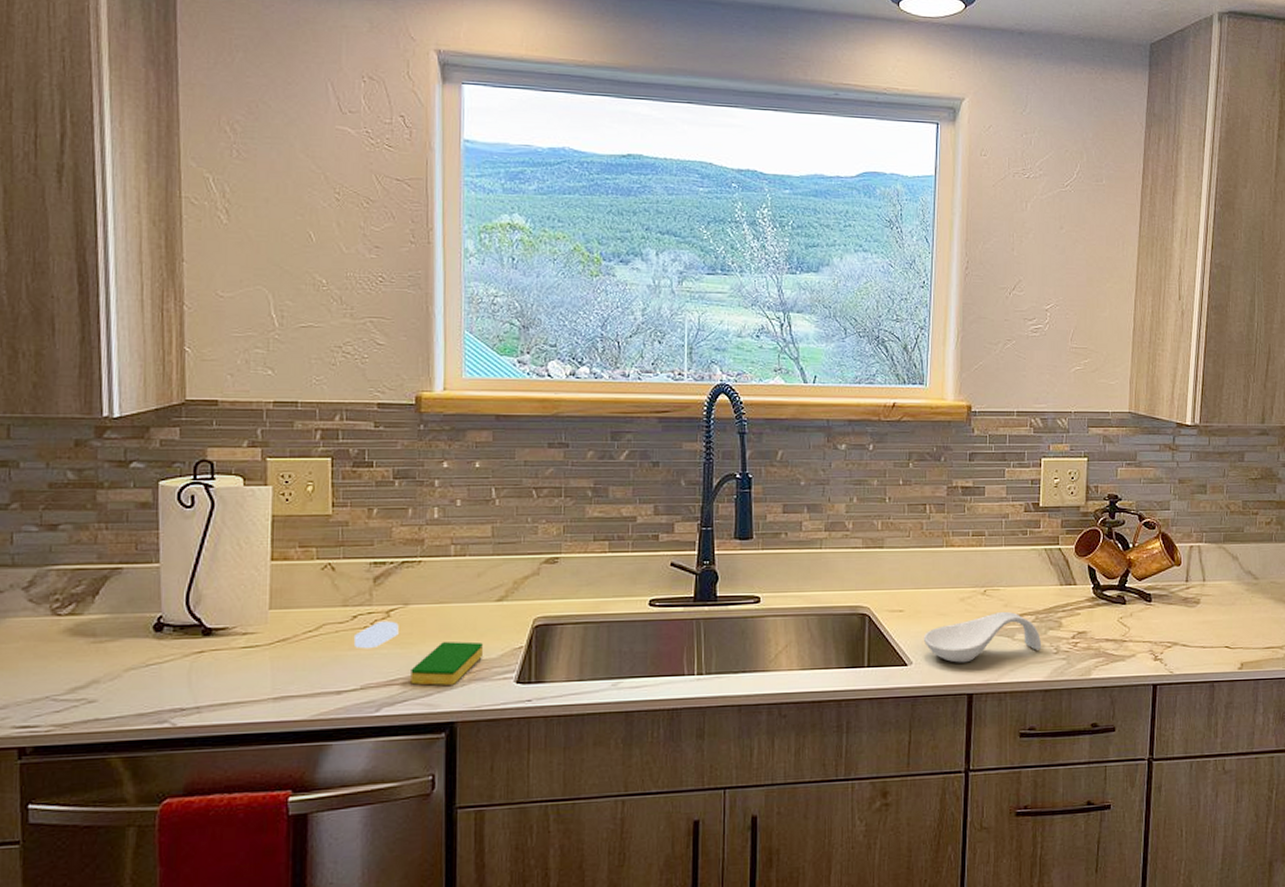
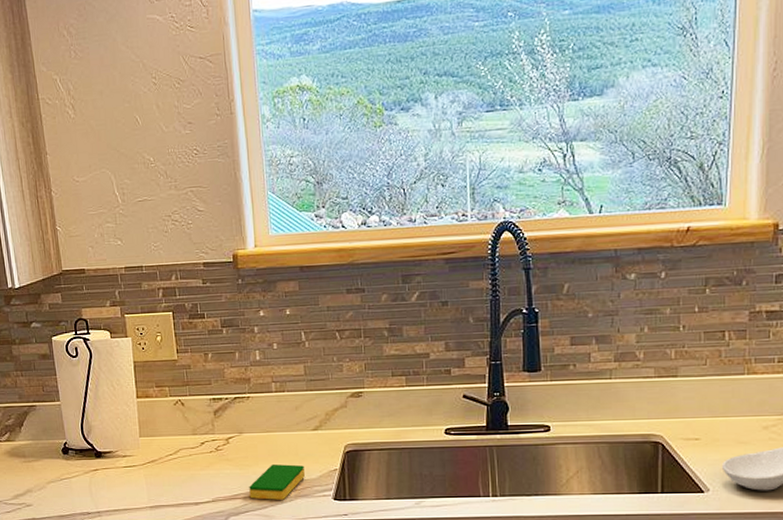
soap bar: present [353,621,399,649] -> none [203,447,237,470]

